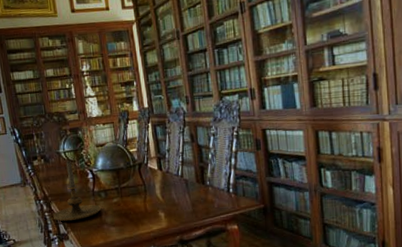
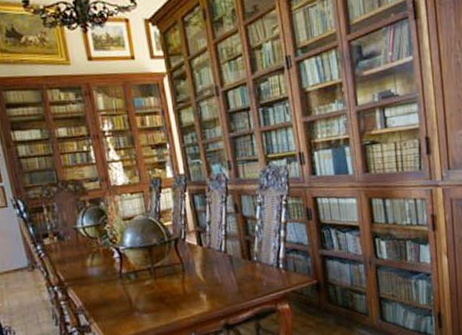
candle holder: present [51,160,101,221] -> none [69,237,131,311]

